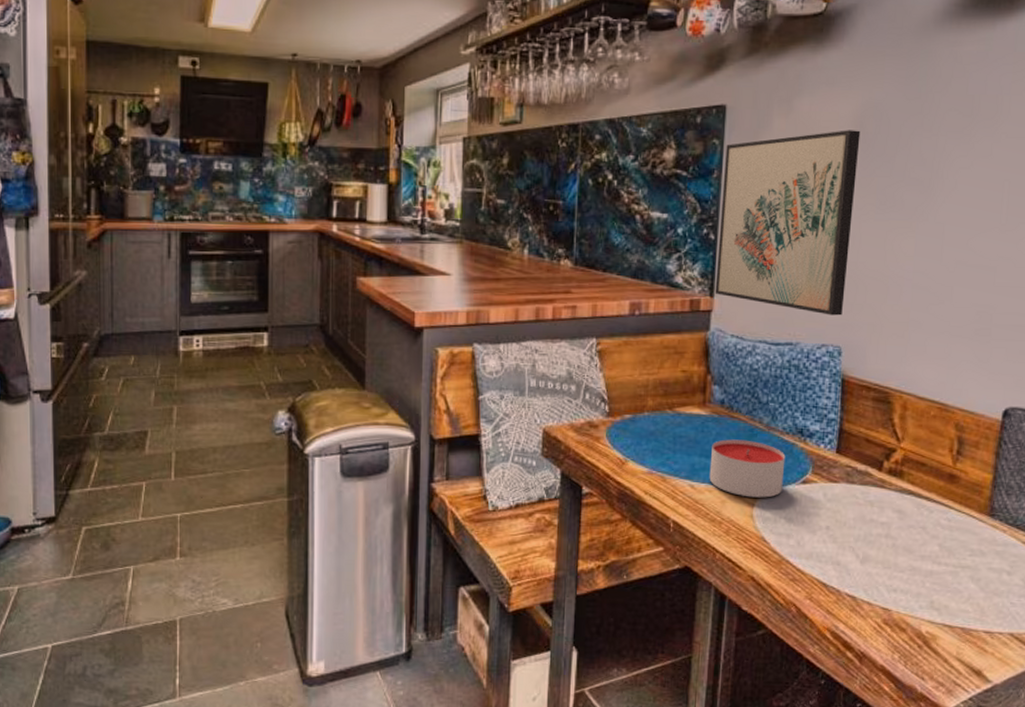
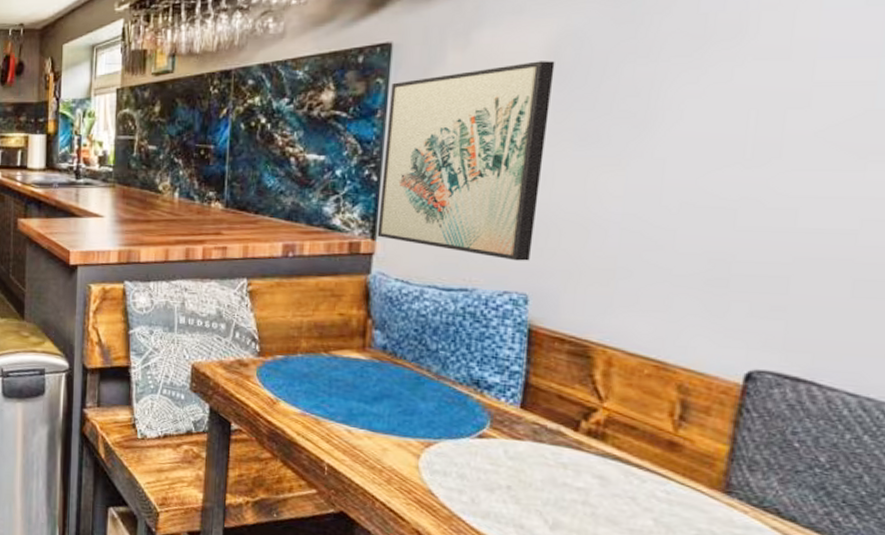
candle: present [709,439,786,498] -> none [368,386,458,450]

